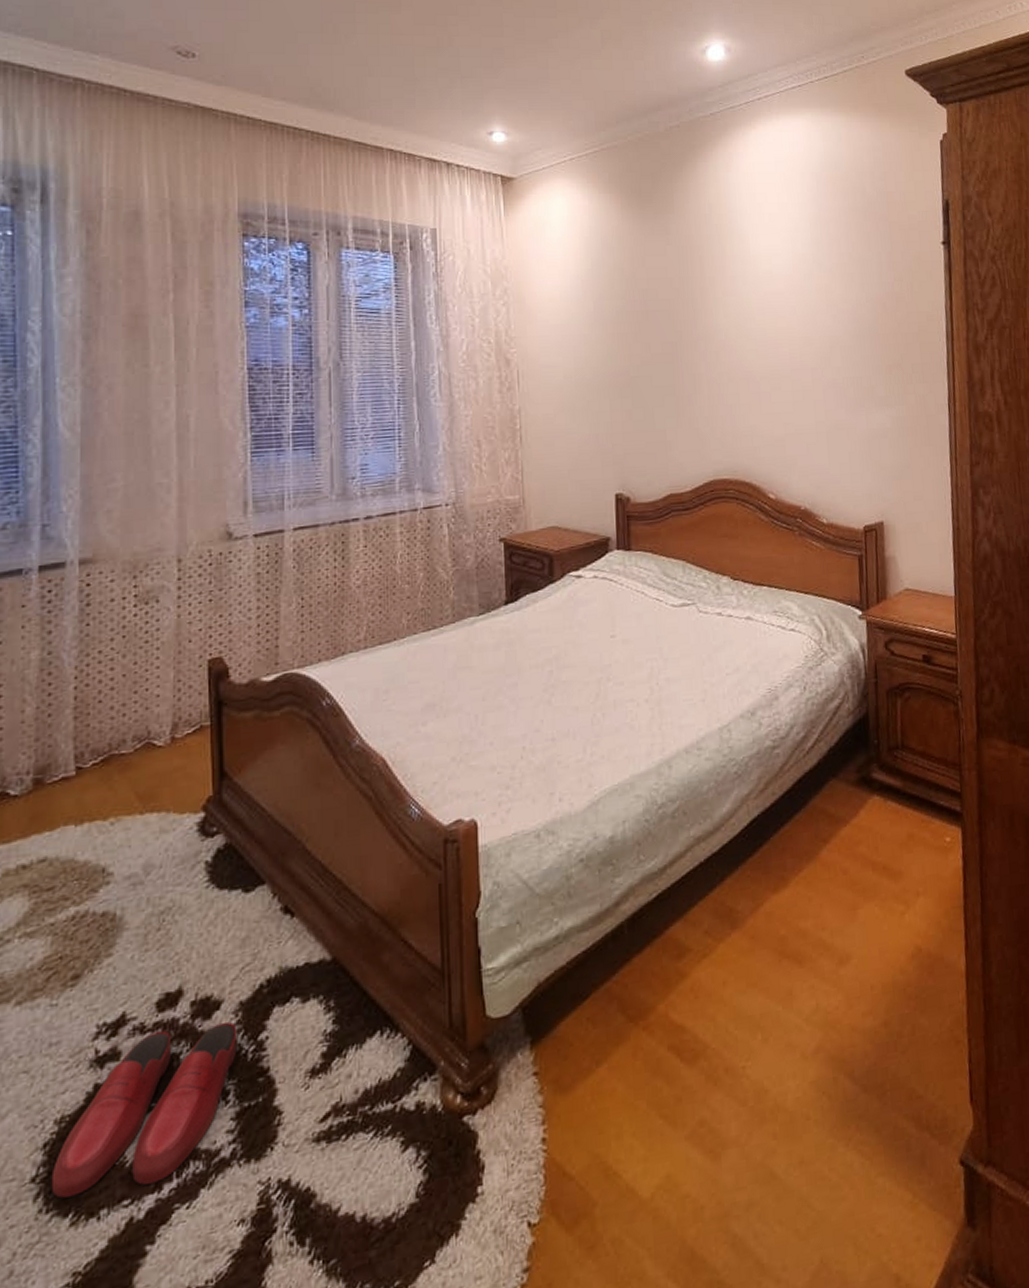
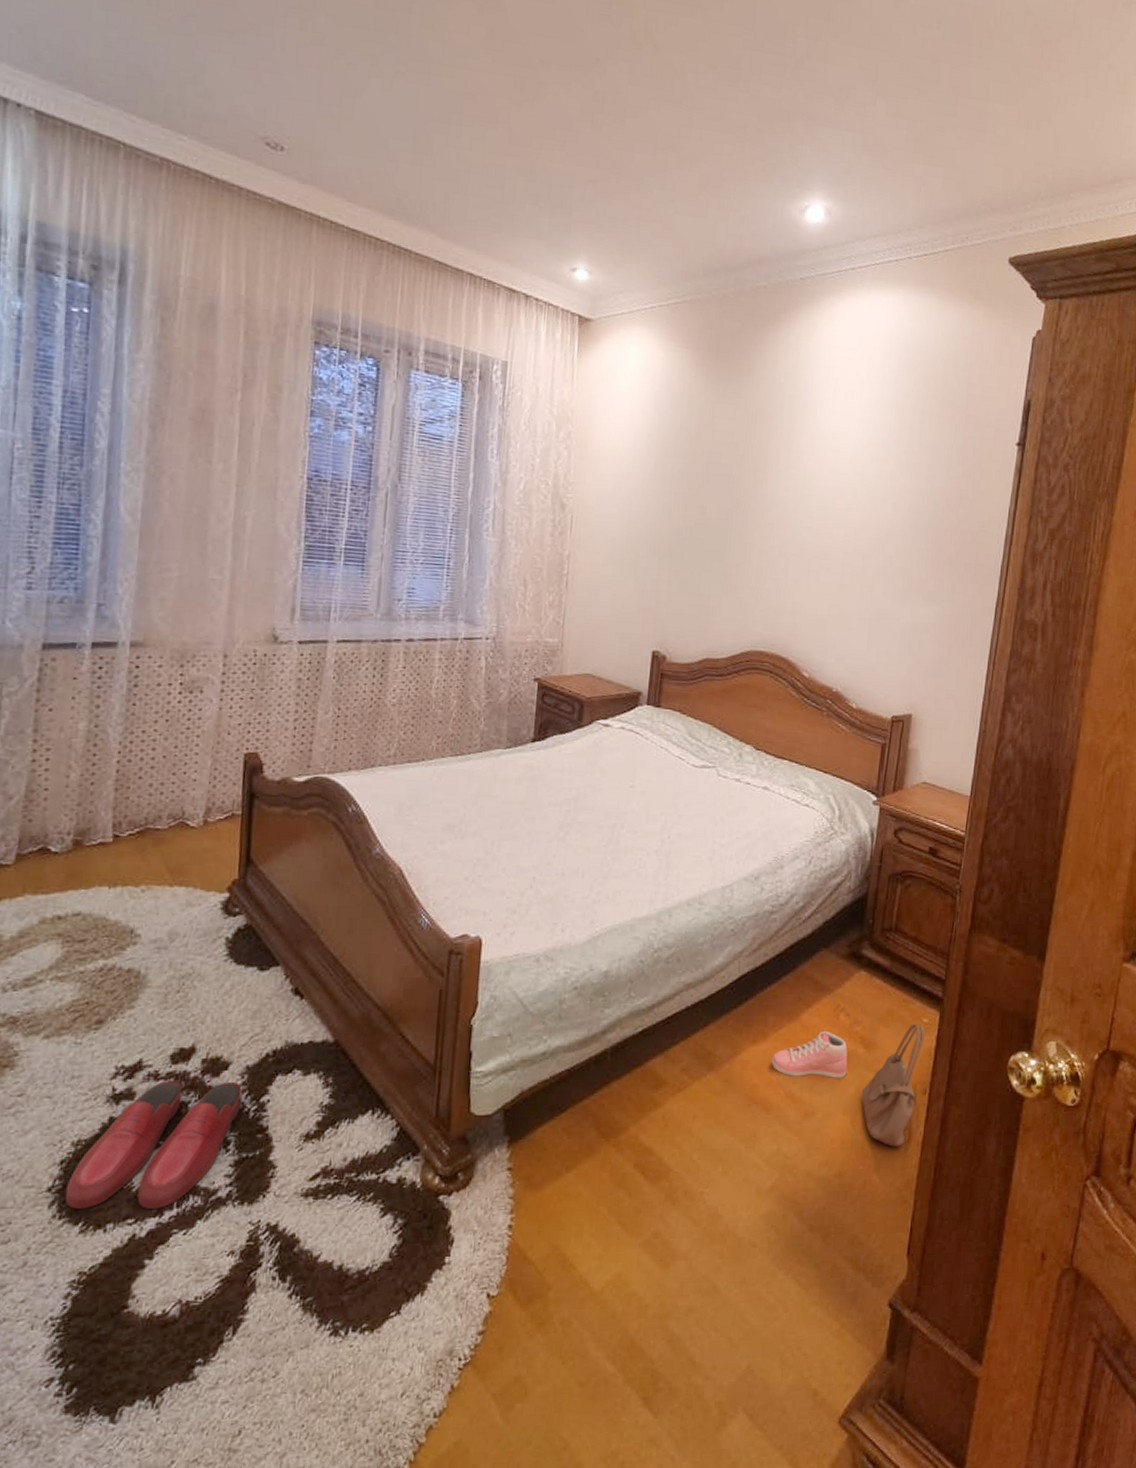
sneaker: none [796,866,877,922] -> present [771,1030,848,1079]
handbag: none [894,844,952,983] -> present [861,1024,926,1147]

